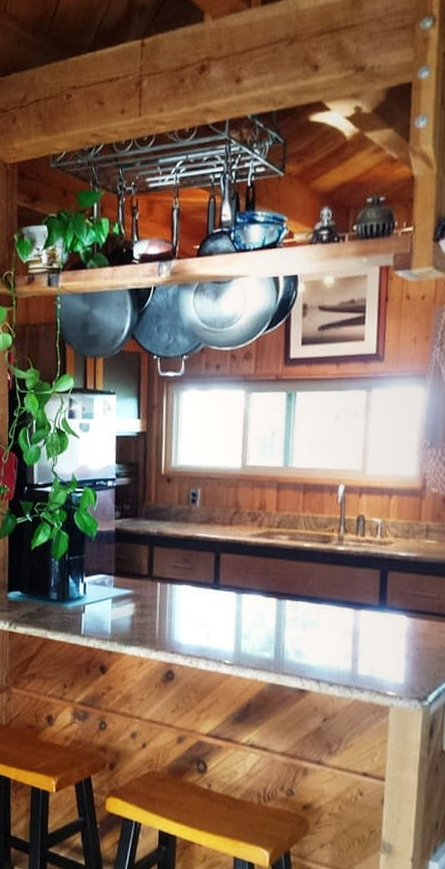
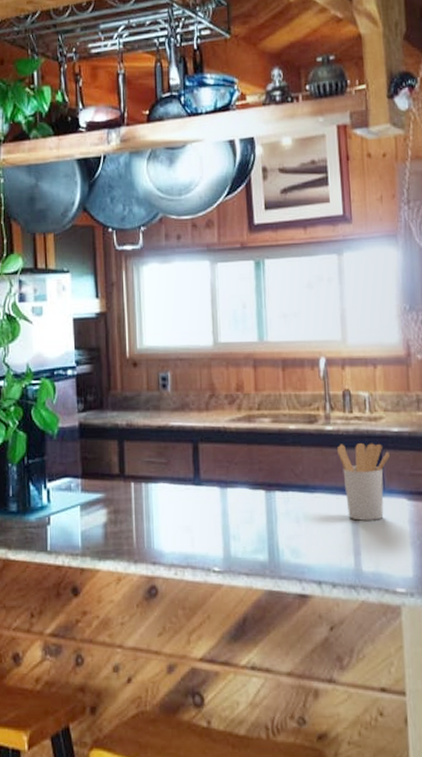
utensil holder: none [347,563,395,632] -> present [337,443,390,521]

